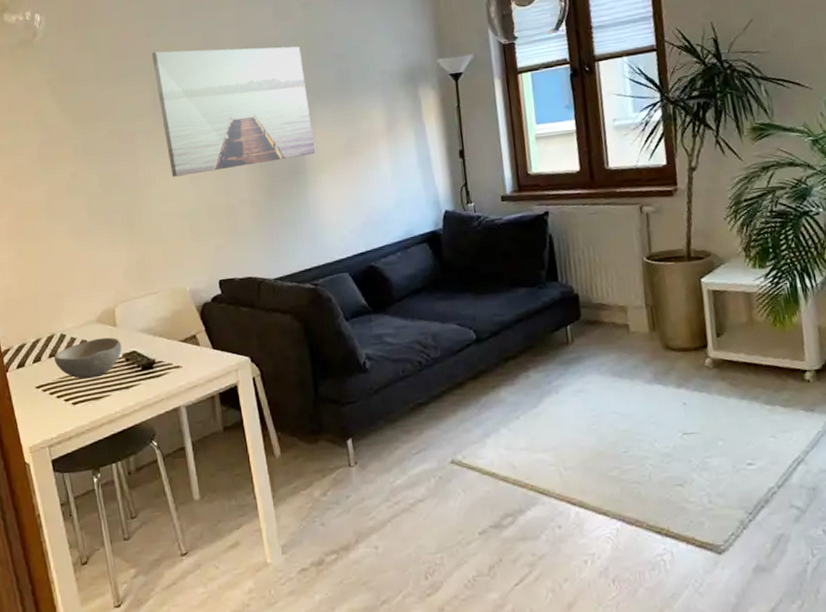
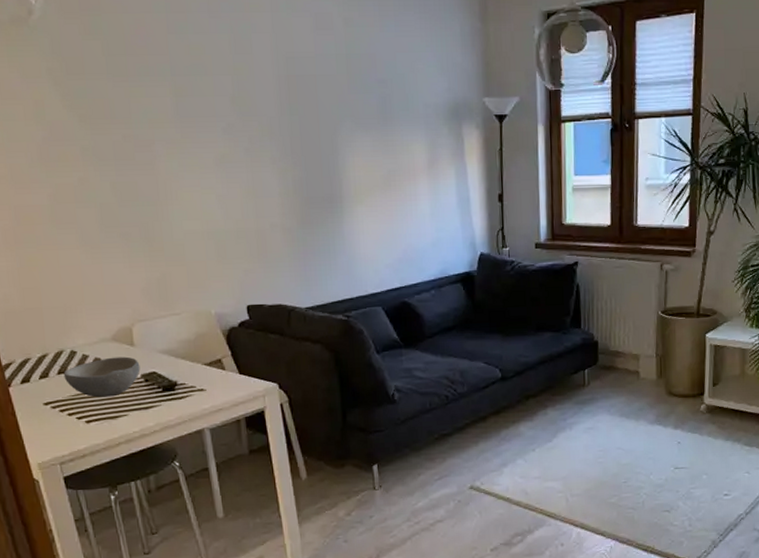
wall art: present [151,46,315,177] -> none [173,51,352,194]

